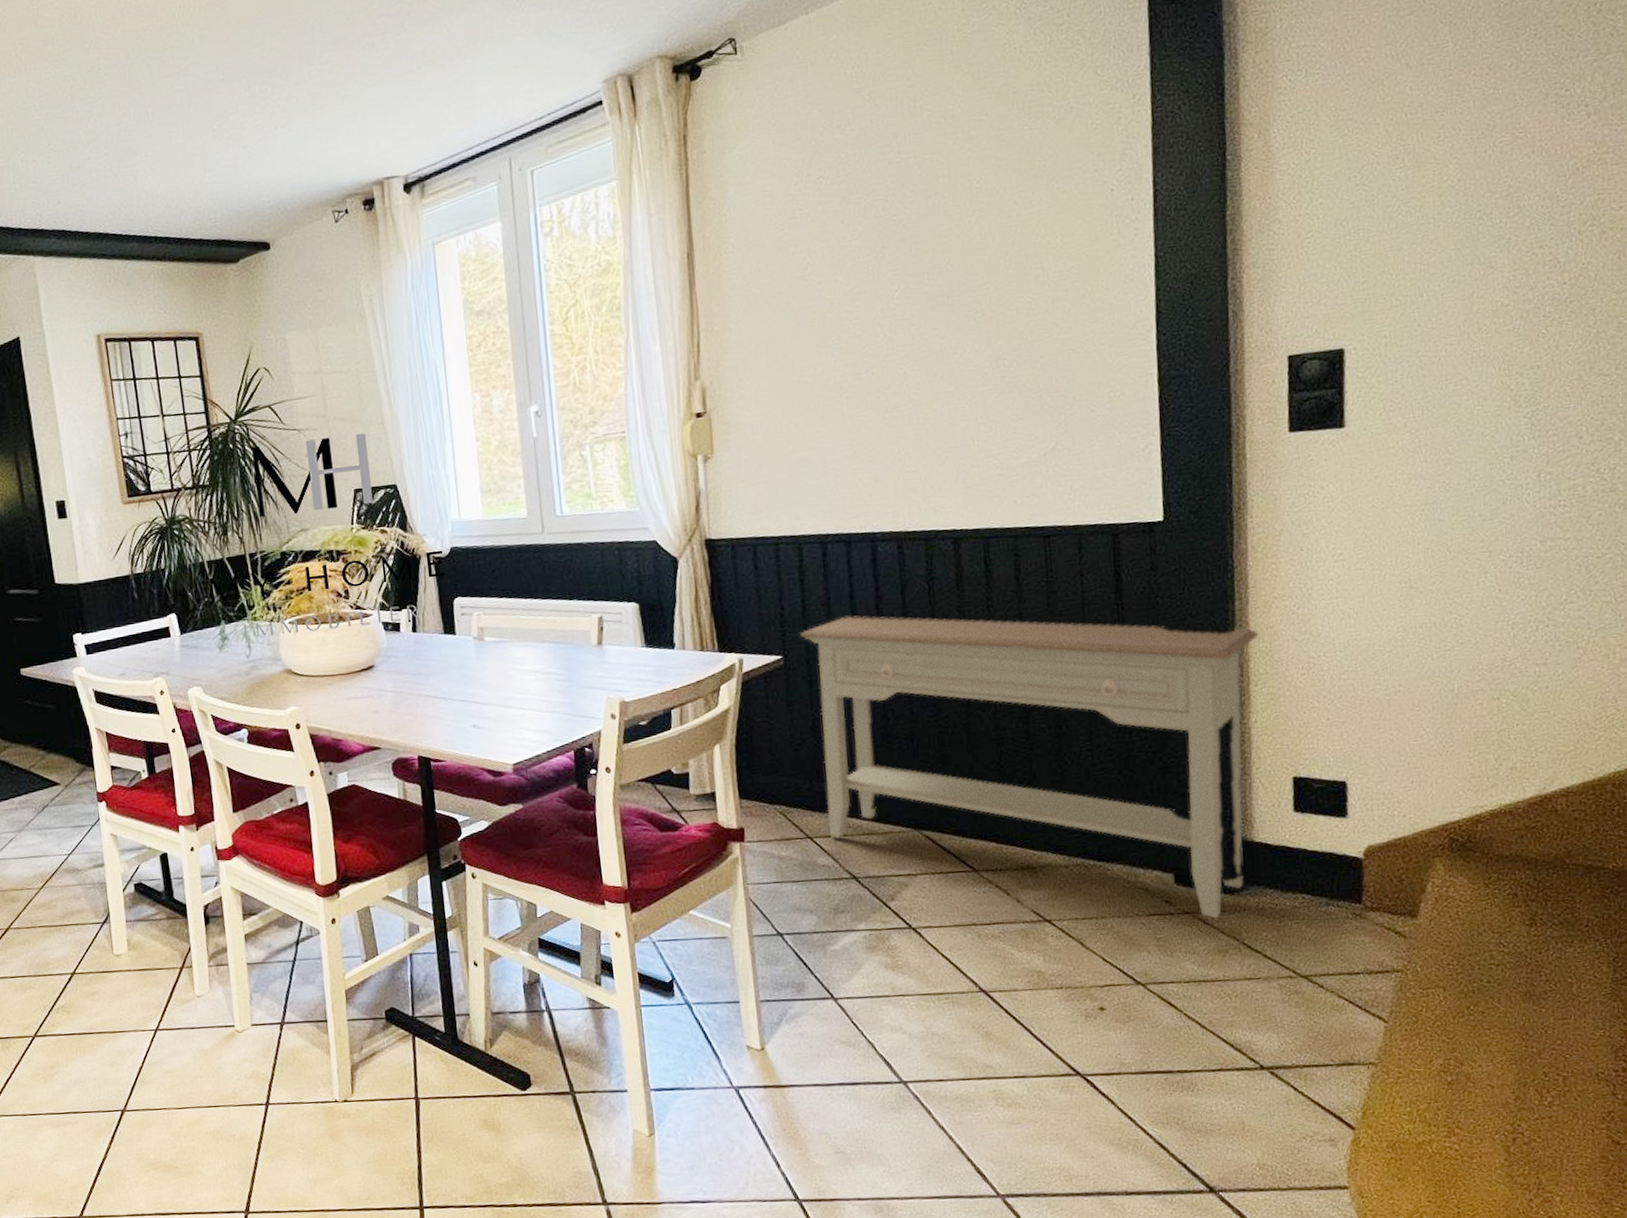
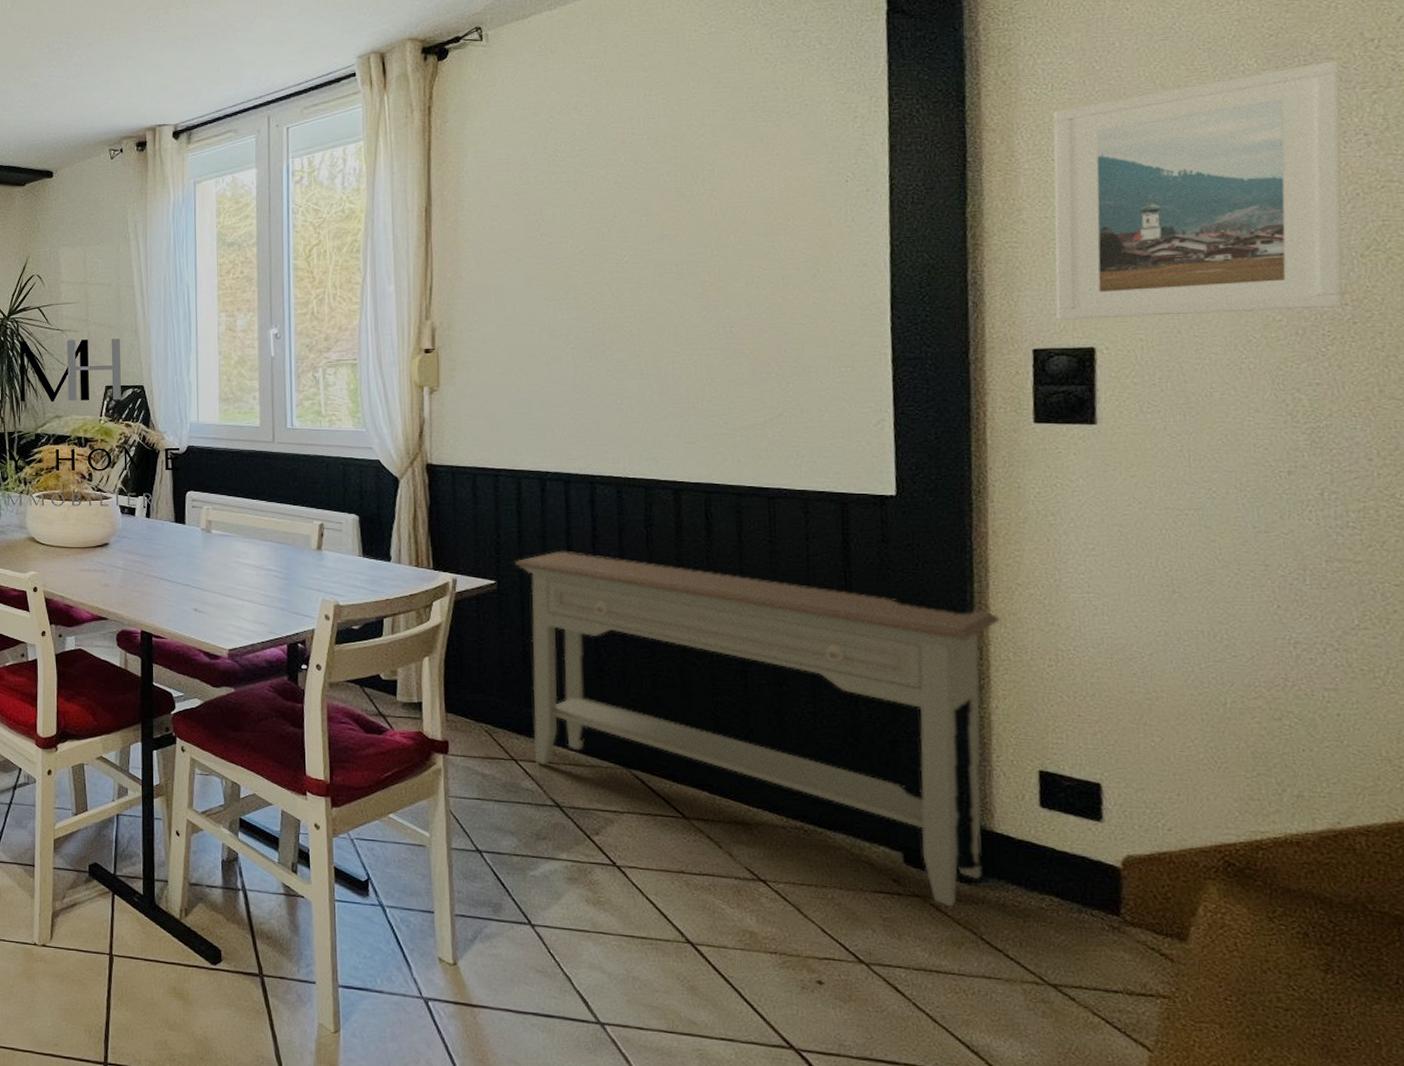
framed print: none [1307,28,1566,323] -> present [1053,61,1343,320]

